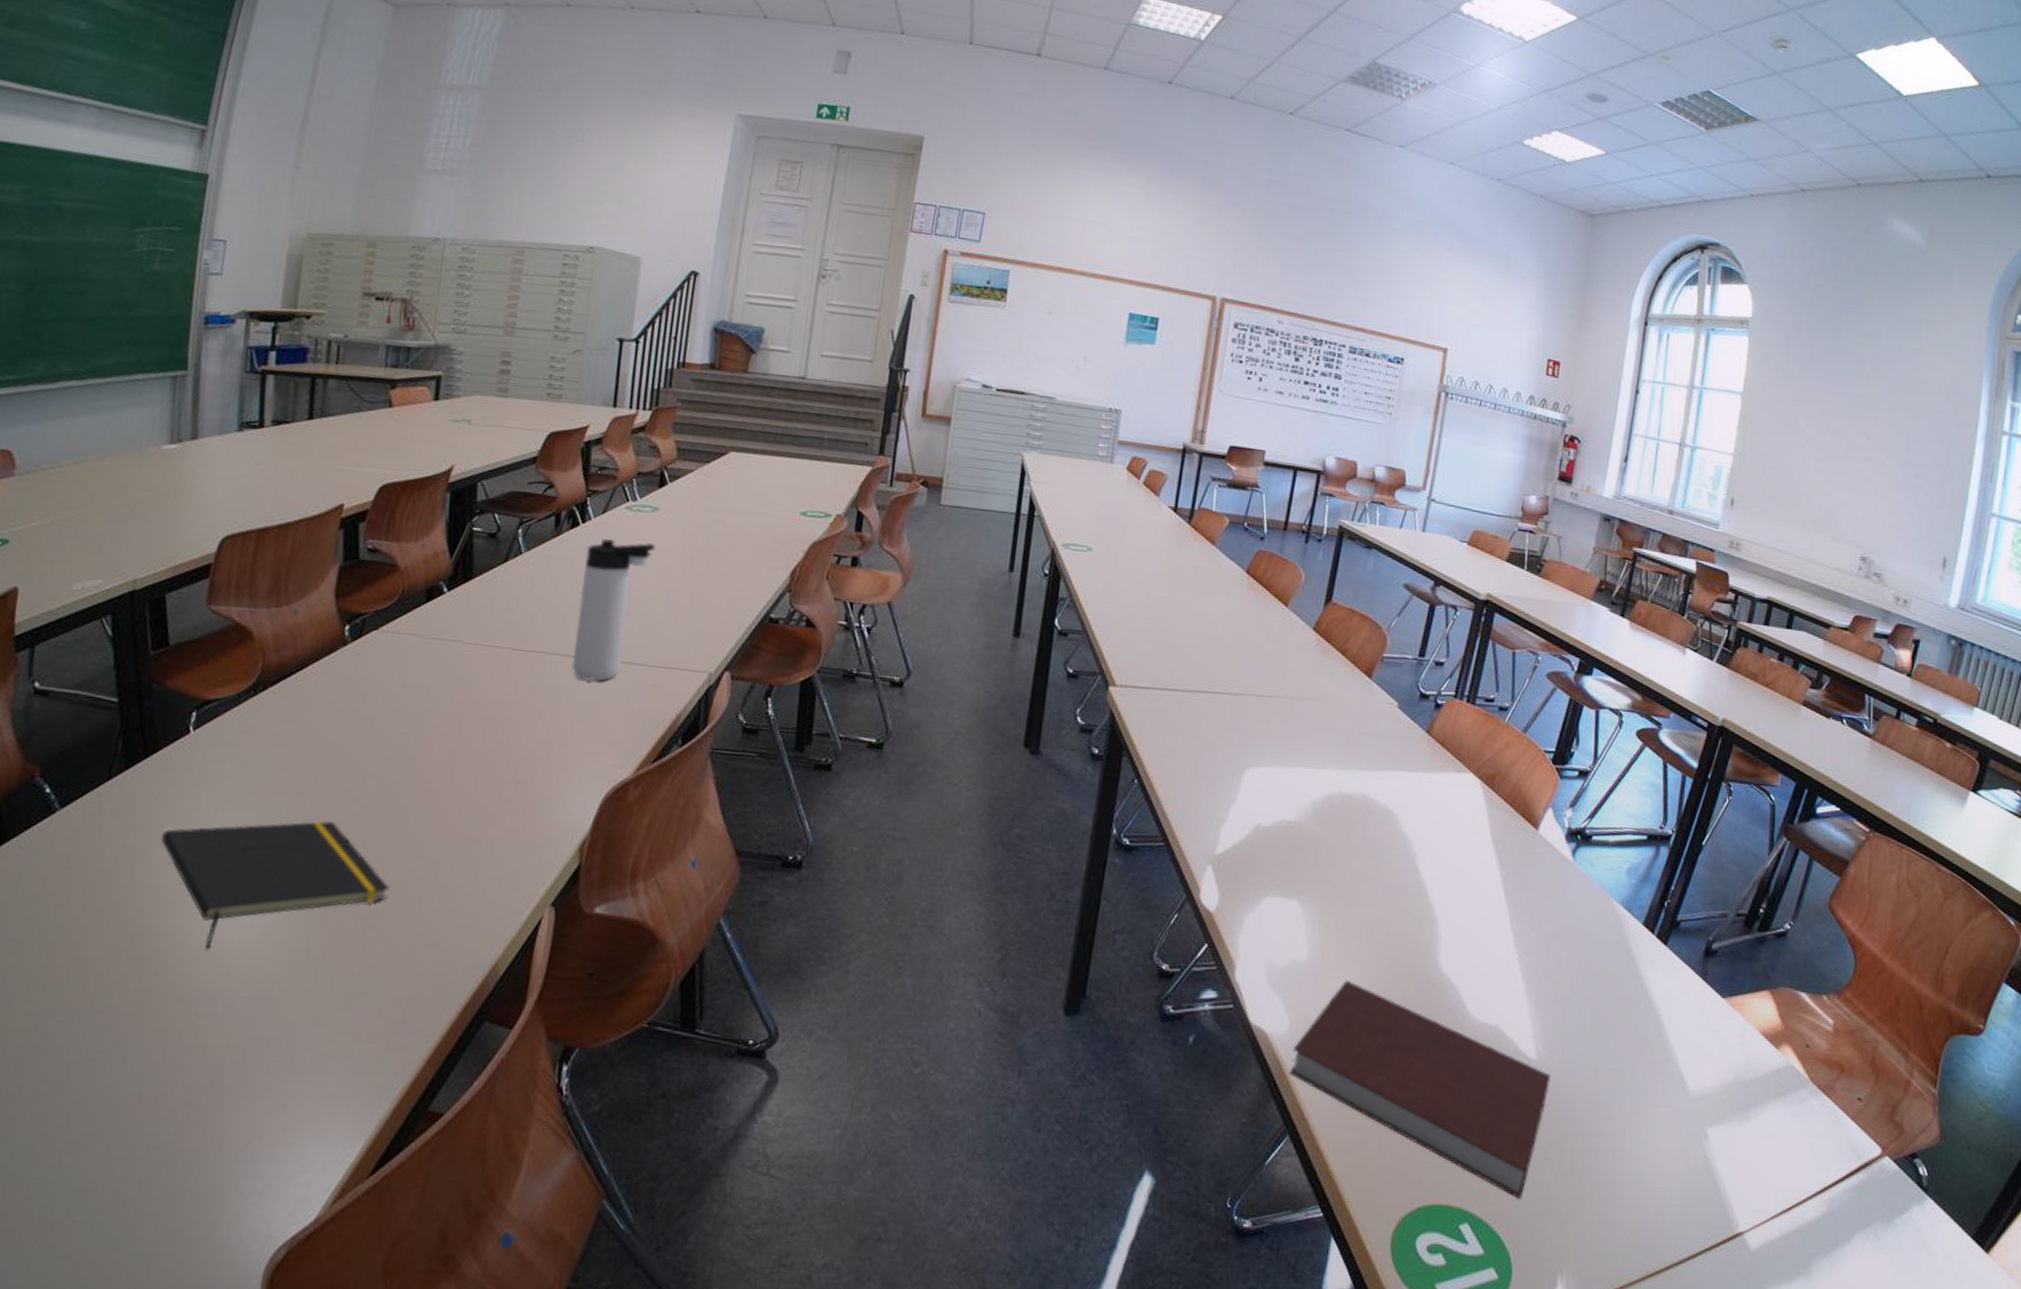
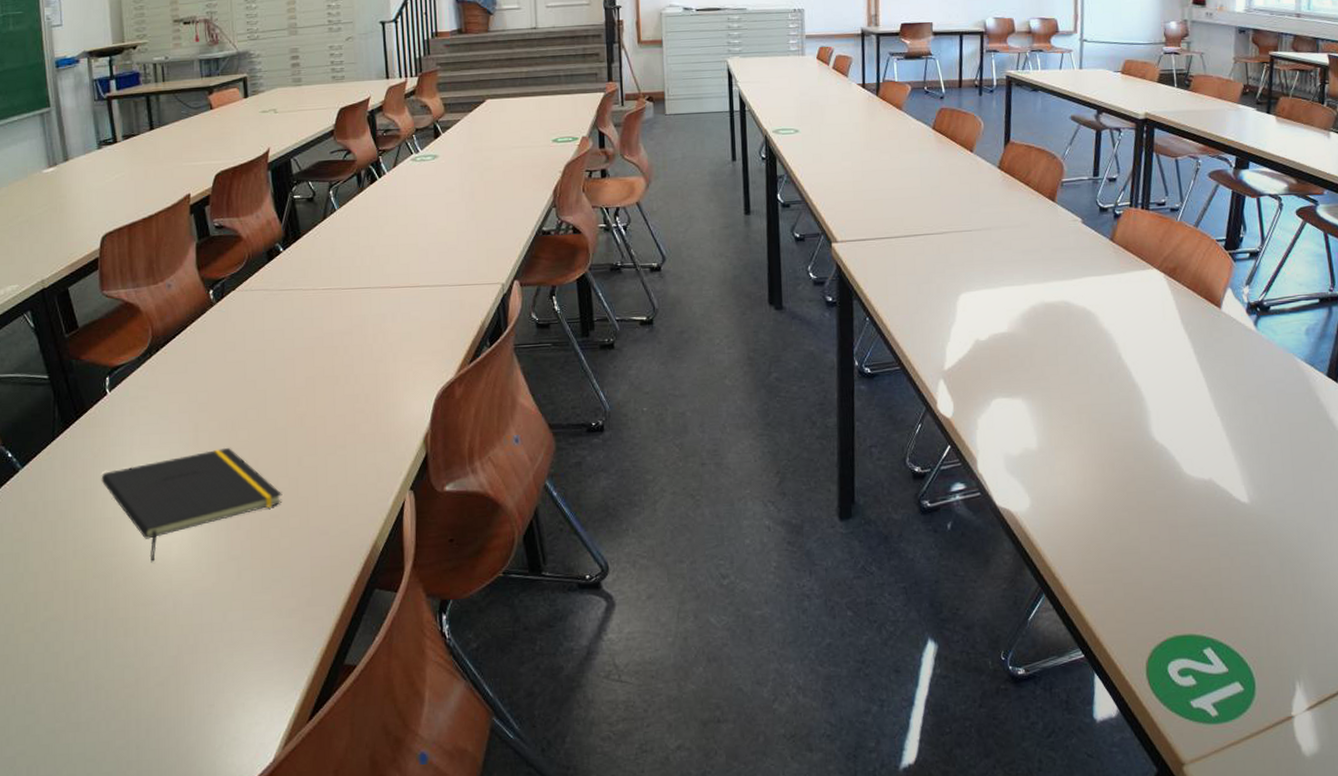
thermos bottle: present [572,539,656,682] -> none [386,186,441,305]
notebook: present [1288,979,1550,1200] -> none [1036,458,1265,623]

